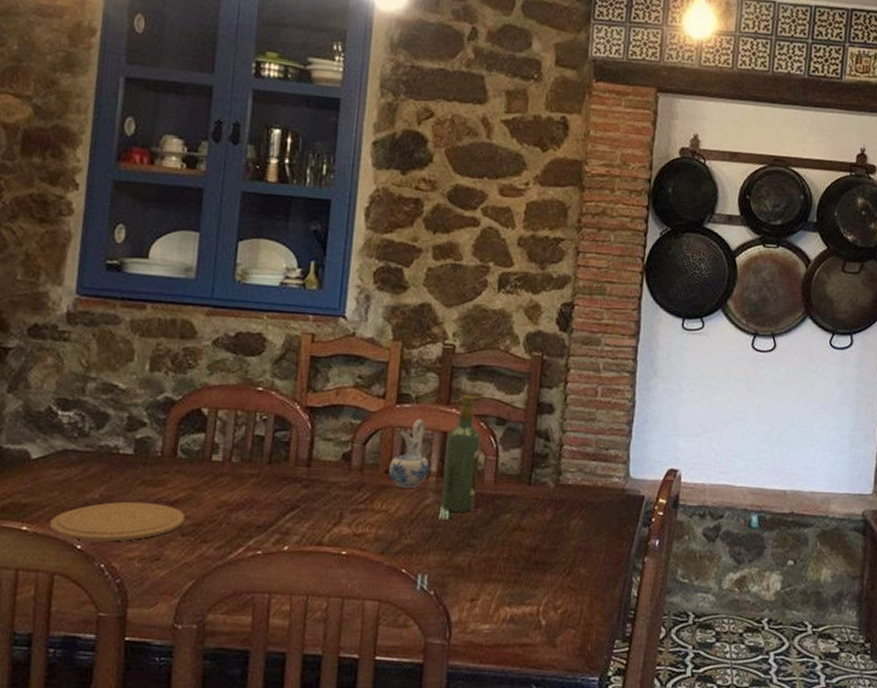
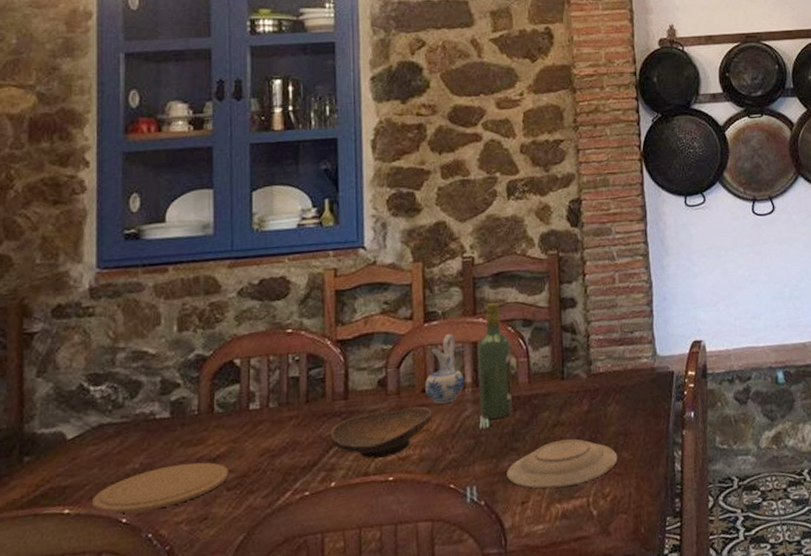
decorative bowl: none [288,484,394,532] -> present [330,406,433,459]
plate: none [460,544,575,592] -> present [506,438,618,489]

